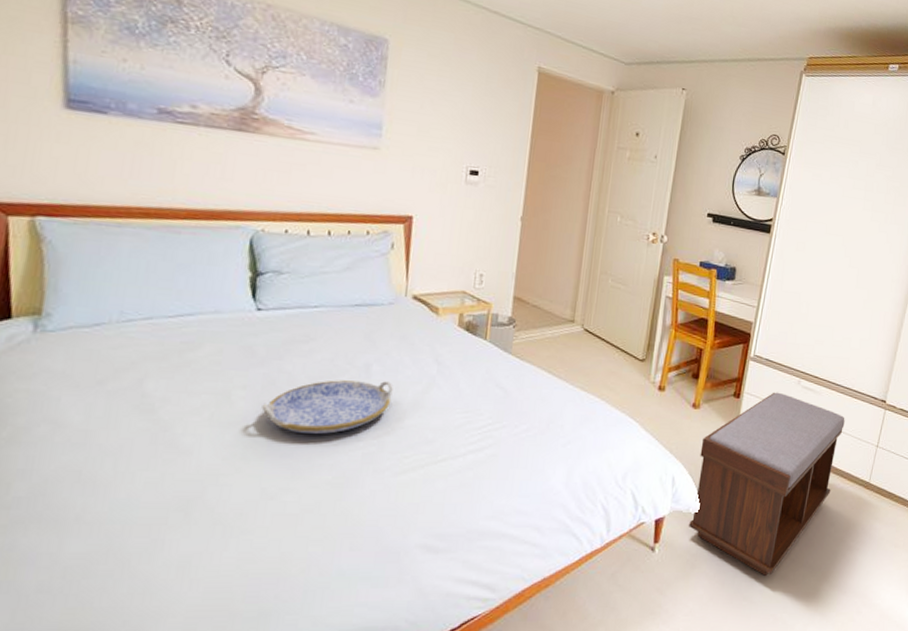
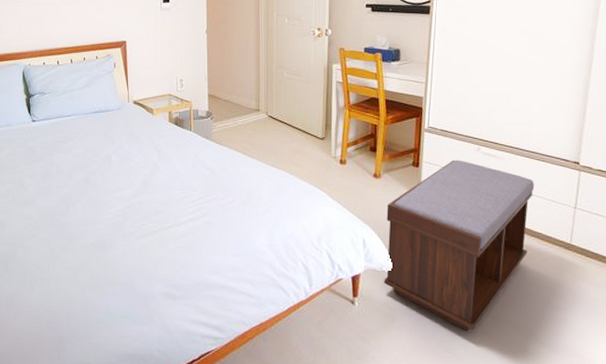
serving tray: present [261,380,393,434] -> none [43,168,128,209]

